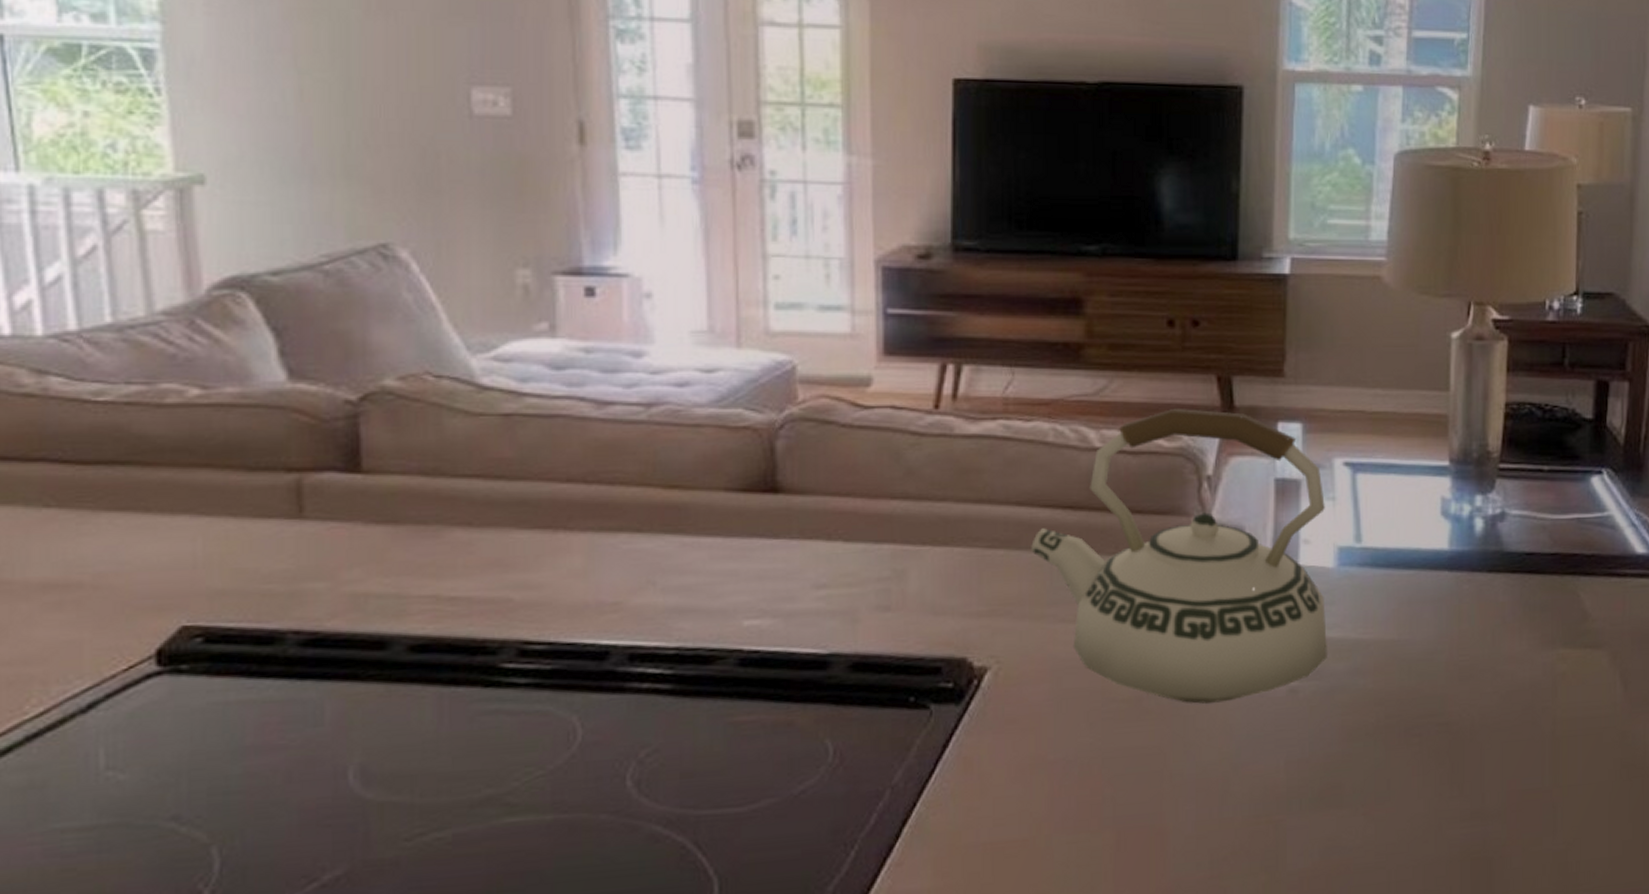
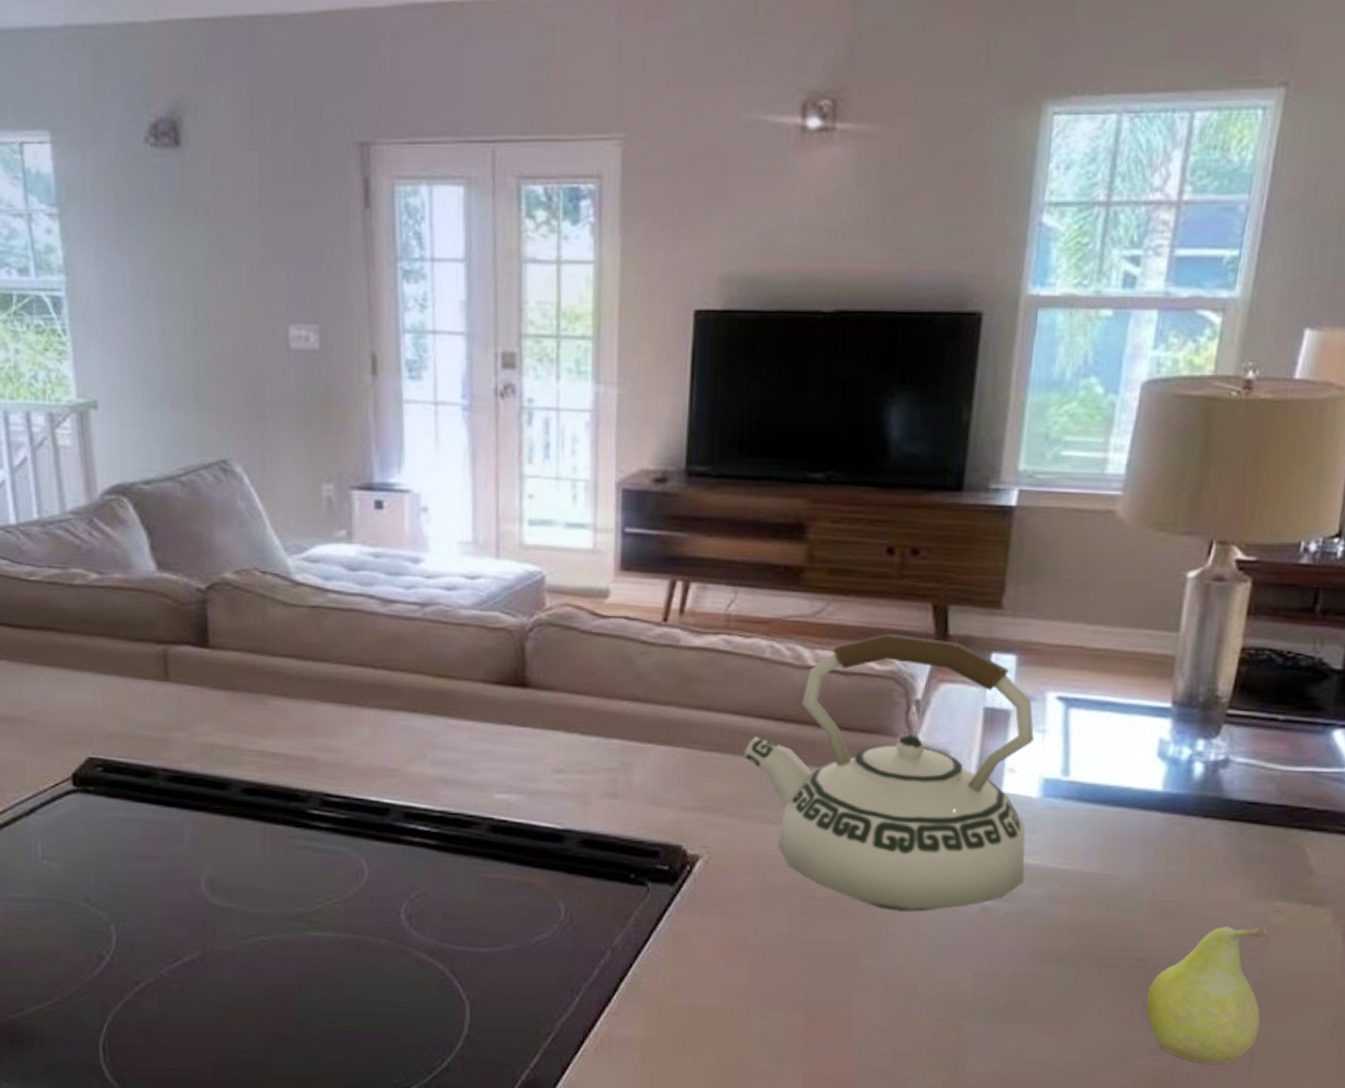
fruit: none [1454,676,1559,823] -> present [1146,926,1269,1064]

